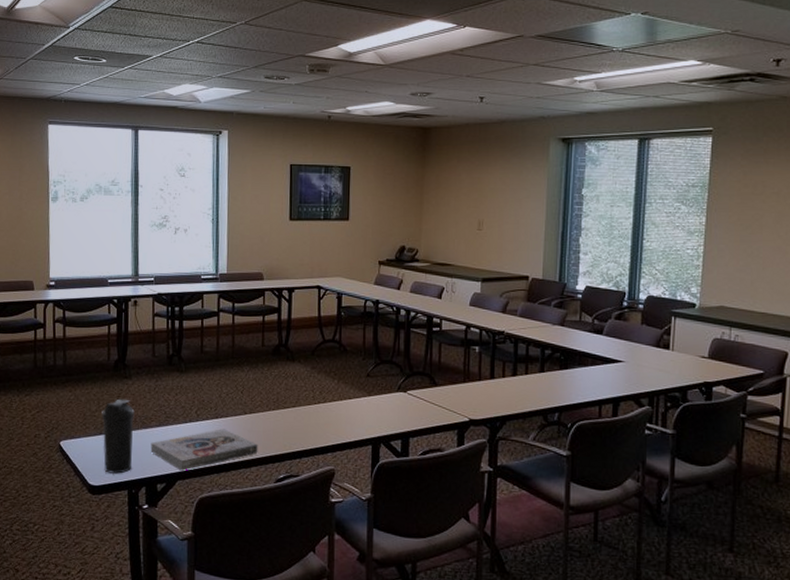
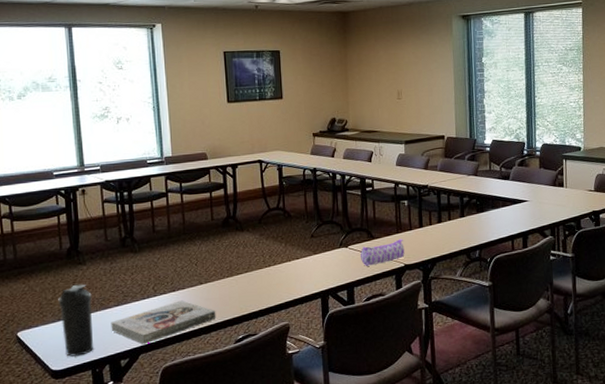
pencil case: none [420,390,471,416] -> present [360,239,405,266]

